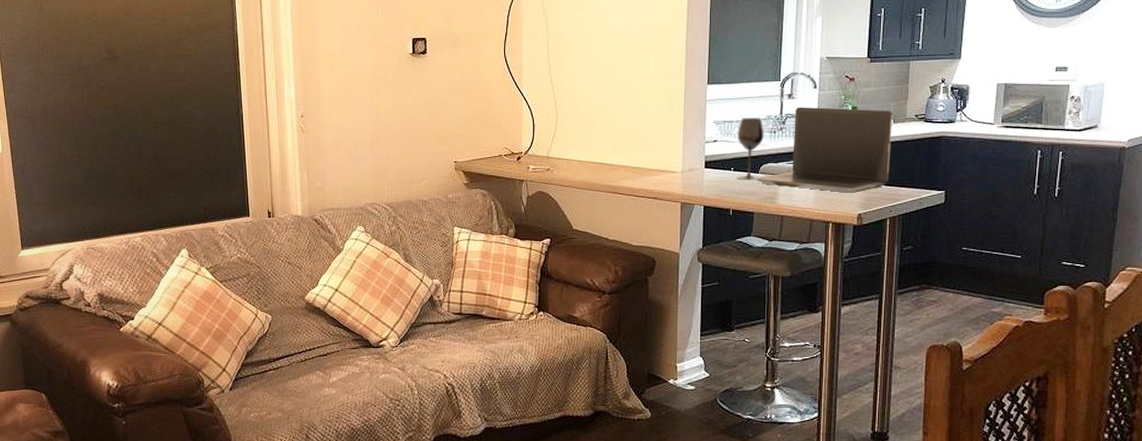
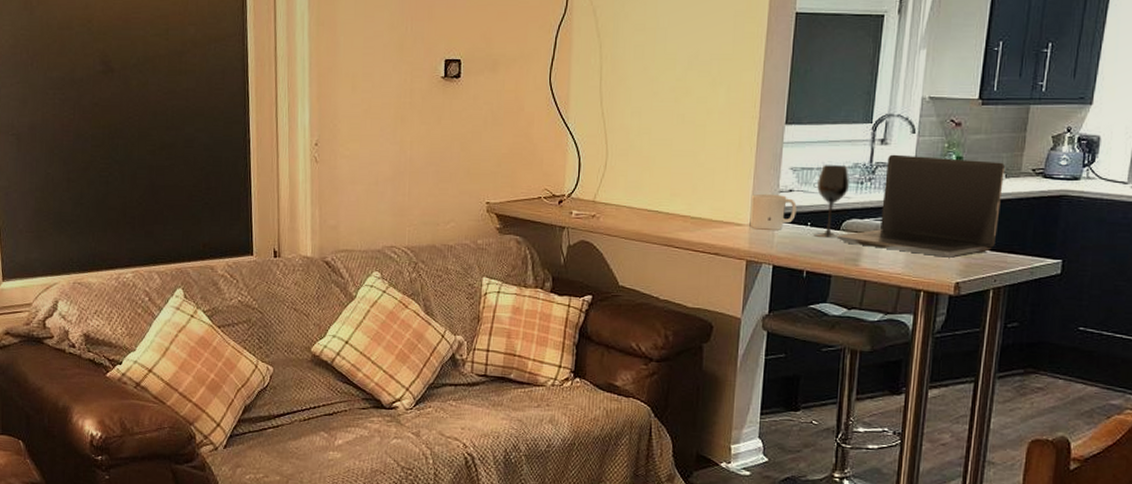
mug: none [682,144,721,177] -> present [749,193,797,231]

